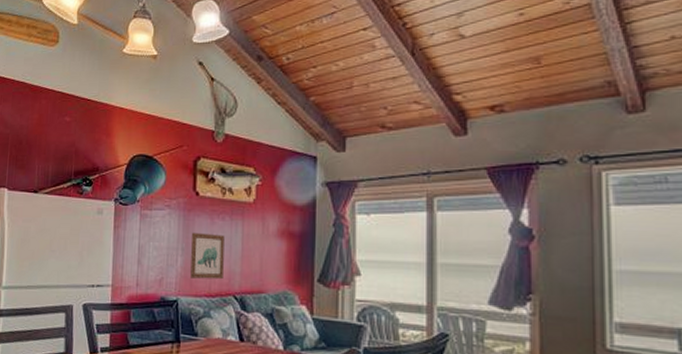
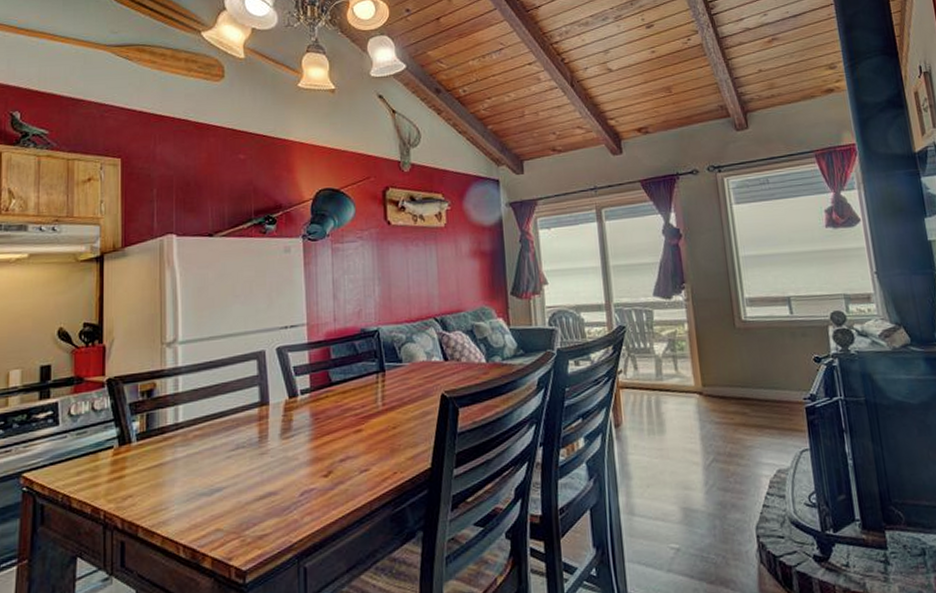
wall art: present [190,232,225,280] -> none [387,260,422,306]

